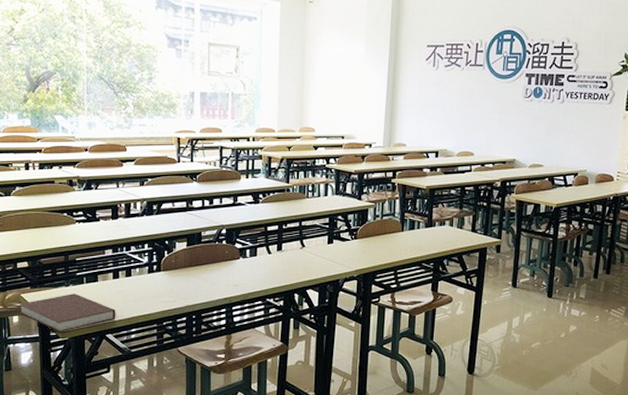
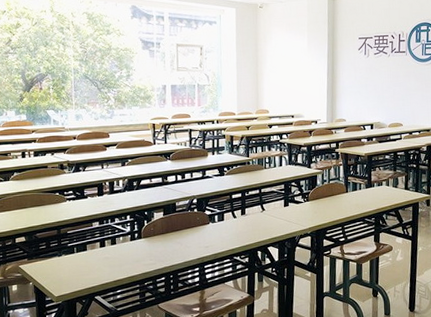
notebook: present [19,293,116,333] -> none [17,262,103,297]

